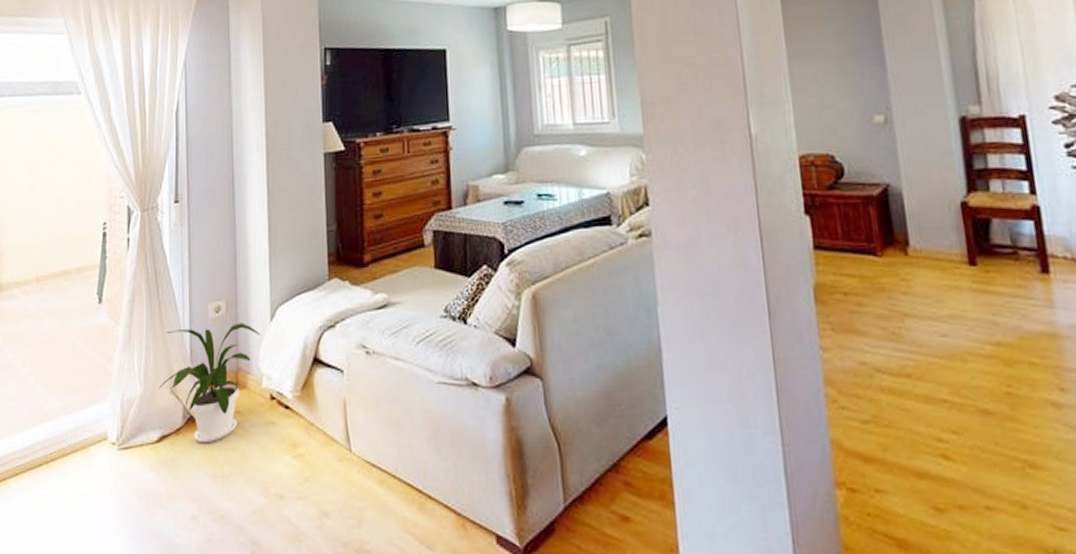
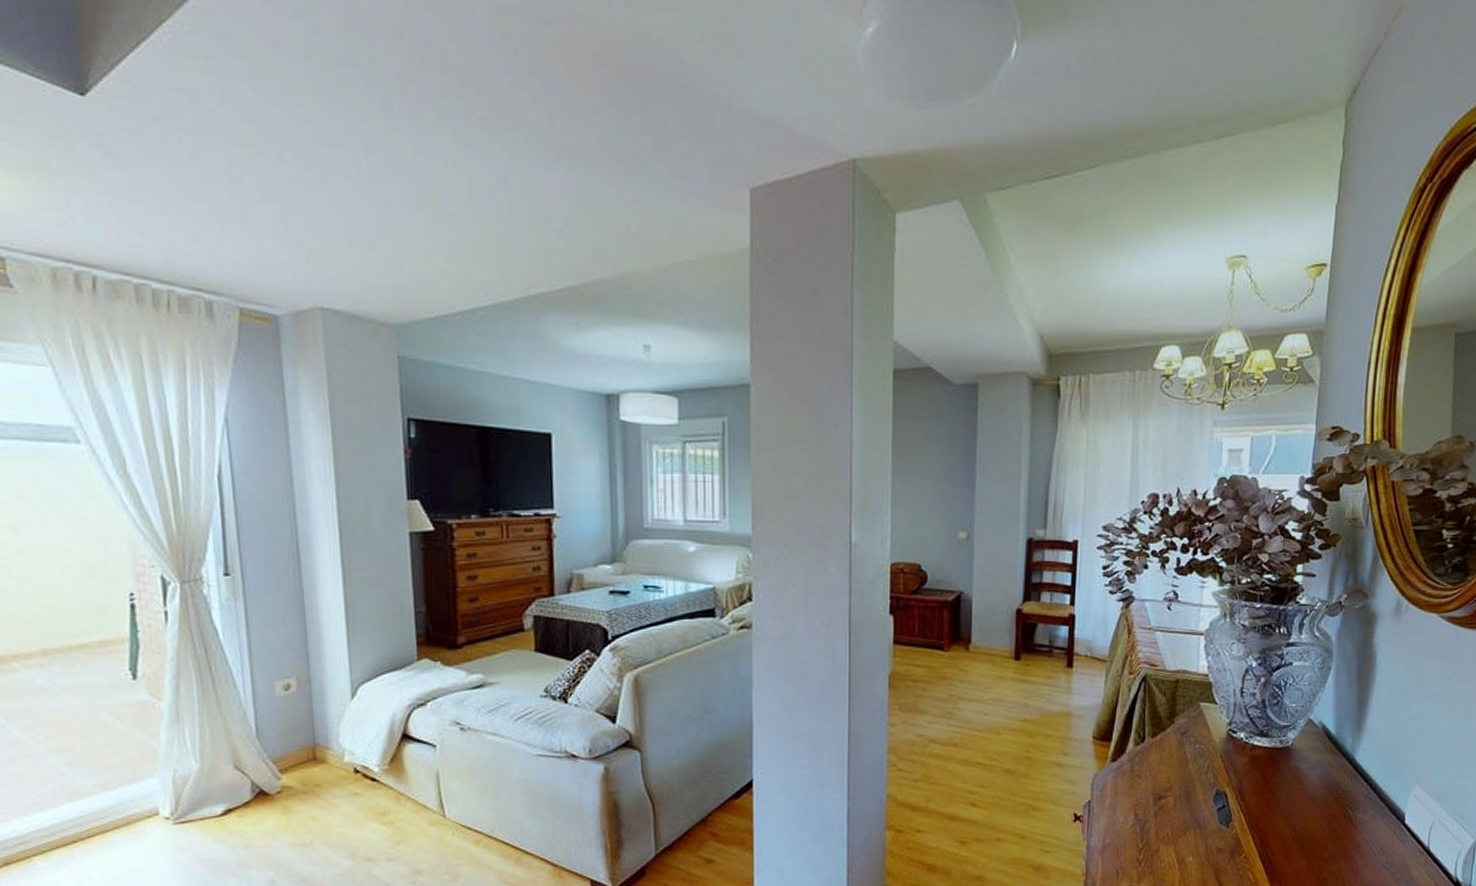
house plant: present [159,323,260,444] -> none [219,700,340,815]

